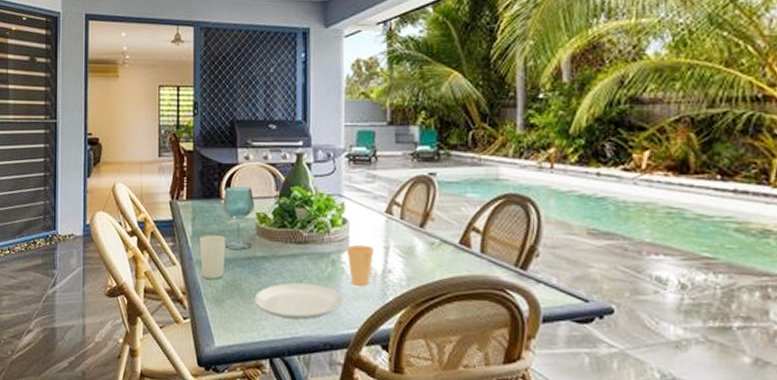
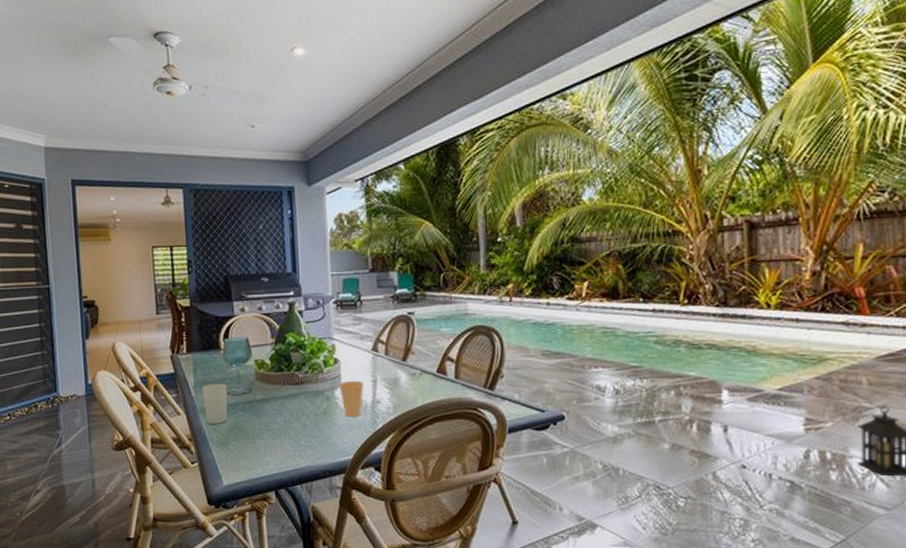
plate: present [254,282,342,320] -> none [257,419,338,452]

